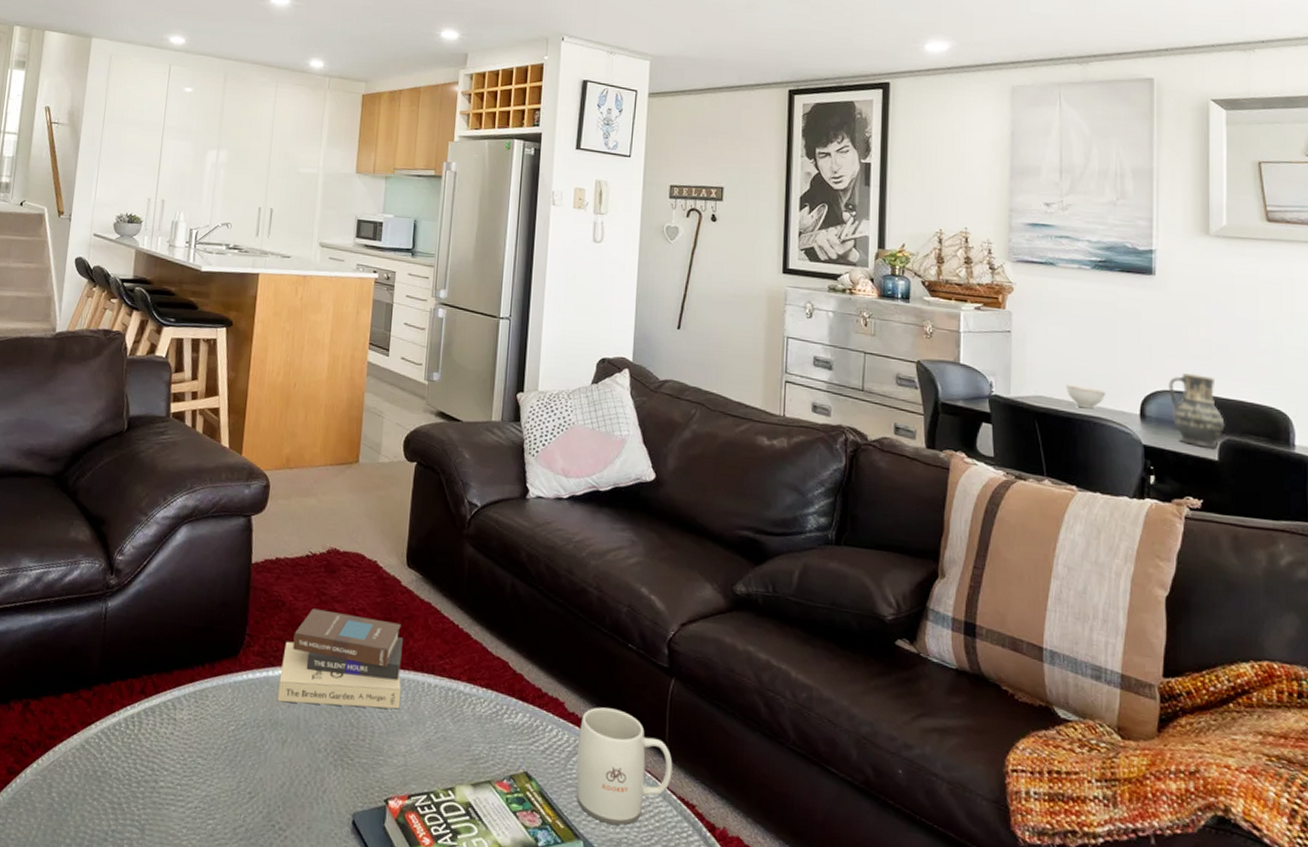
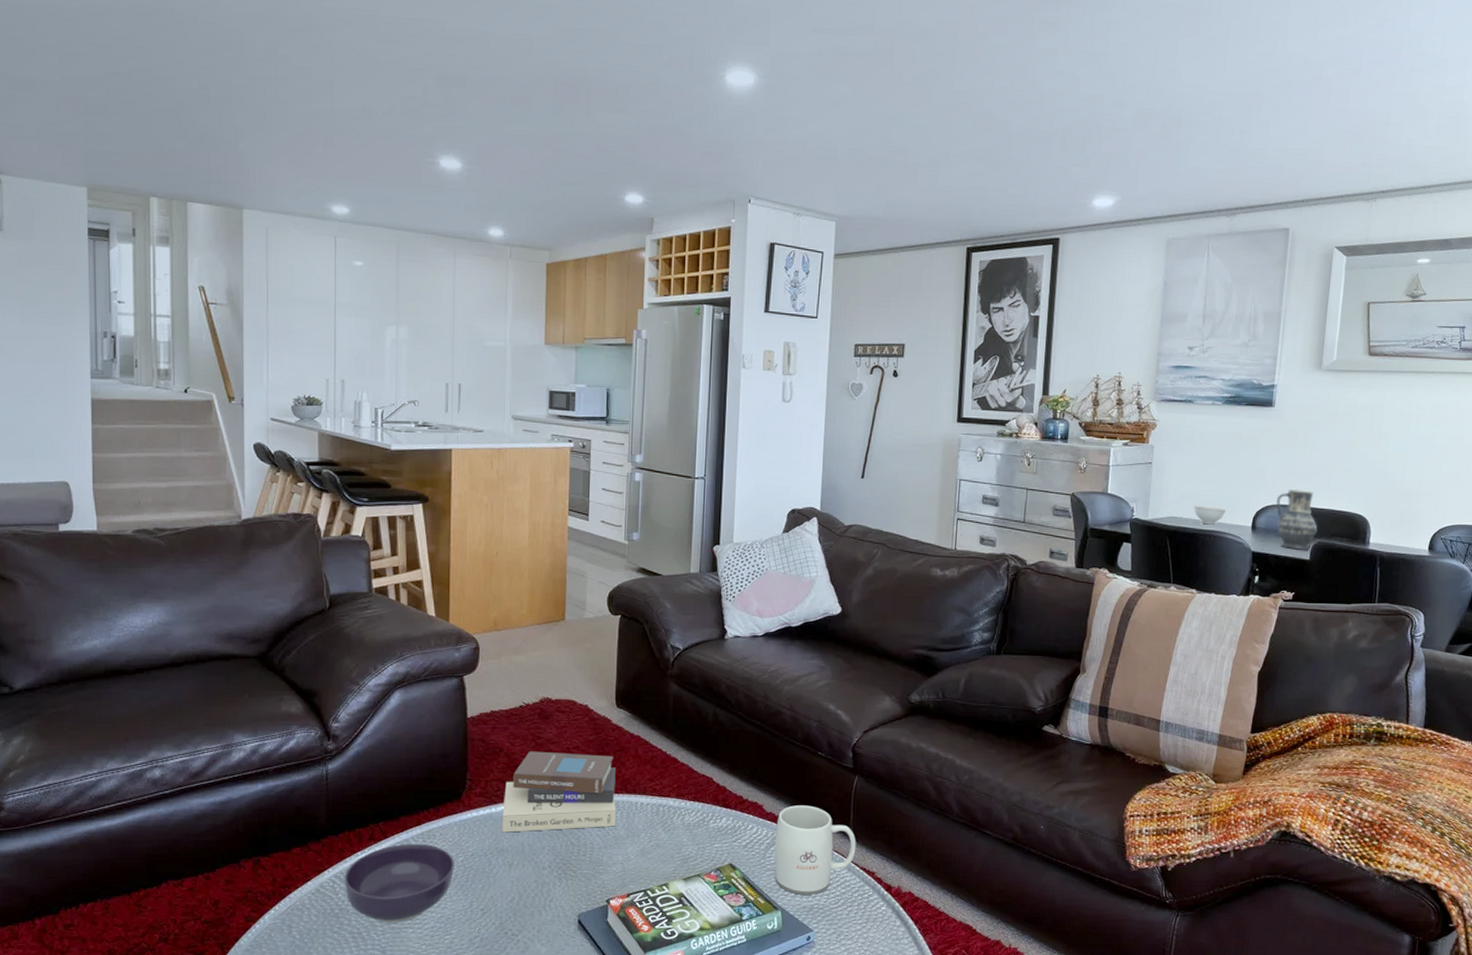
bowl: none [110,702,225,797] -> present [344,843,454,923]

